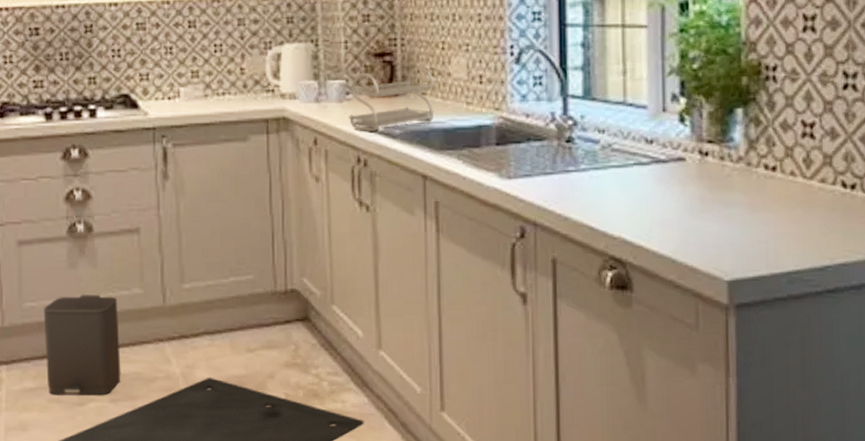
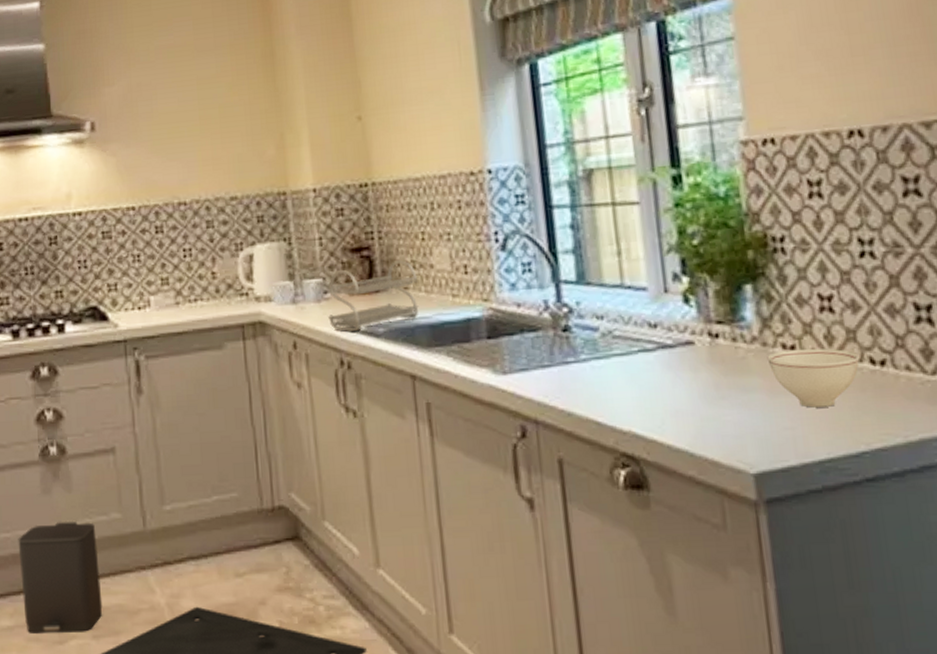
bowl: none [750,170,834,224] -> present [767,348,860,408]

